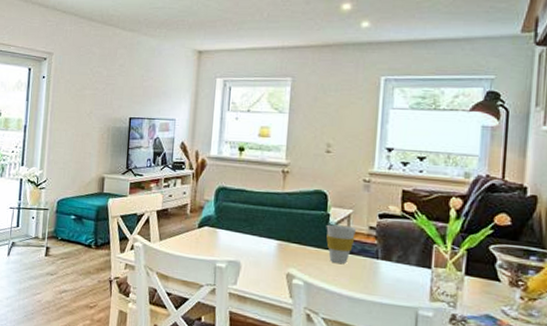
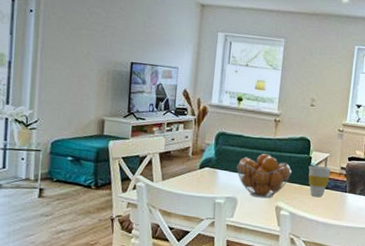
fruit basket: none [239,210,305,264] -> present [236,153,292,199]

